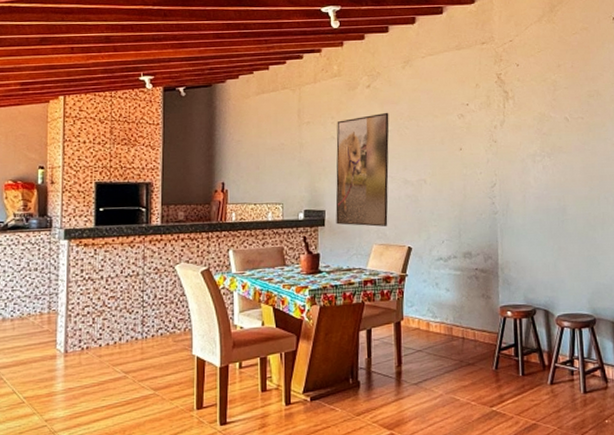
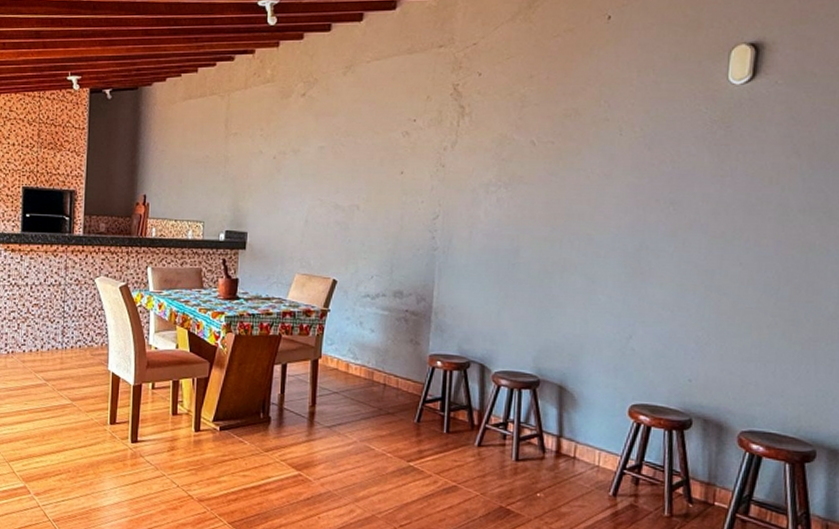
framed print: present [335,112,389,227] -> none [258,125,324,255]

